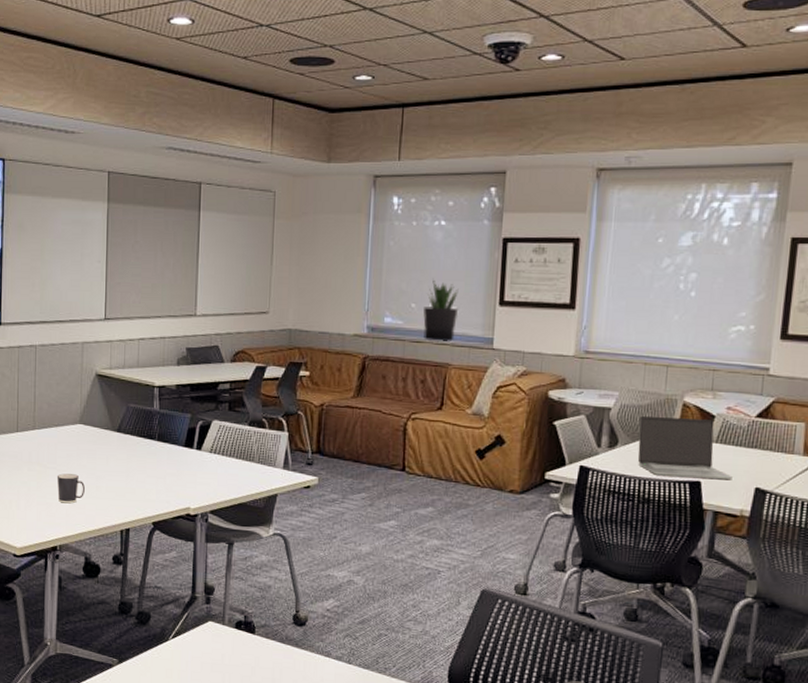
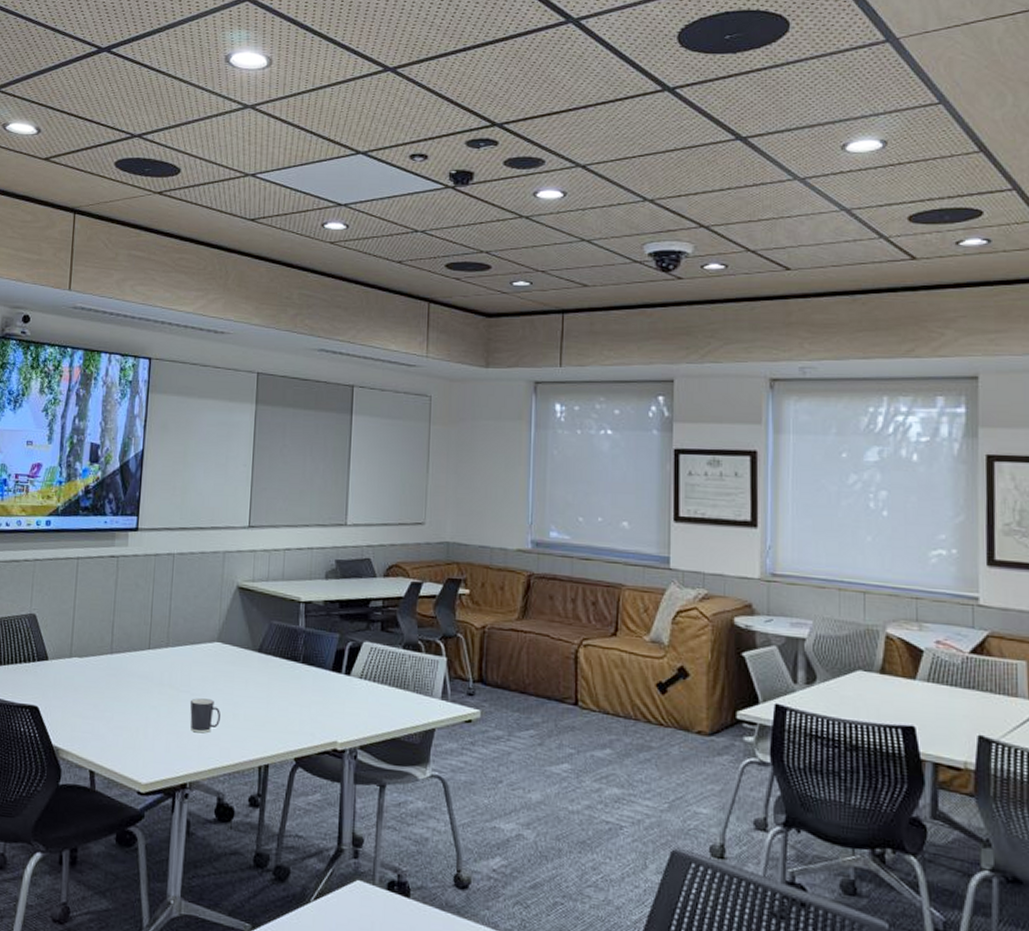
planter: present [423,278,459,342] -> none [592,490,630,560]
laptop: present [637,415,732,480] -> none [838,648,951,726]

